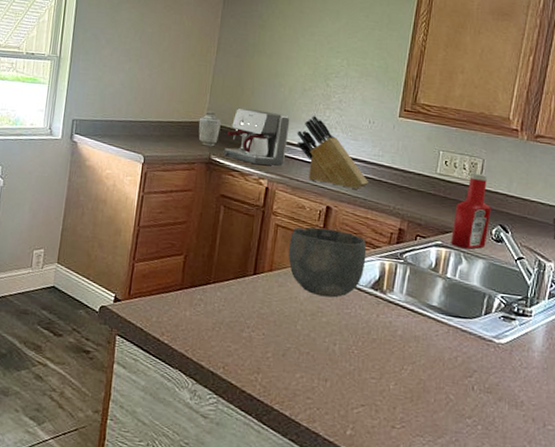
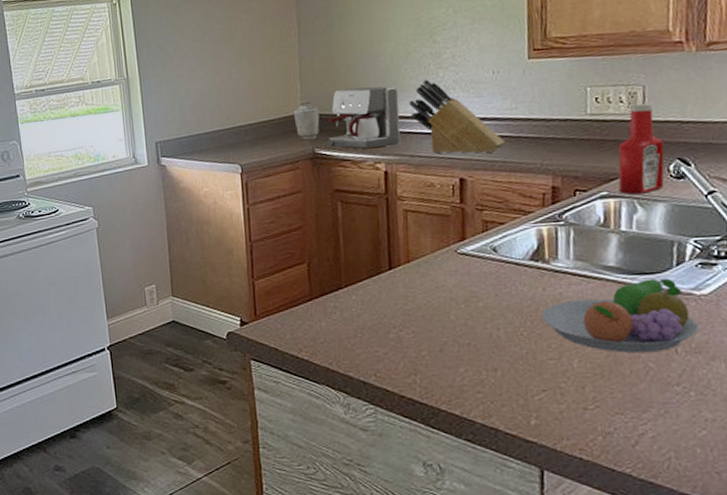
bowl: present [288,227,367,298] -> none [423,202,519,280]
fruit bowl: none [371,322,493,387] -> present [540,278,699,354]

